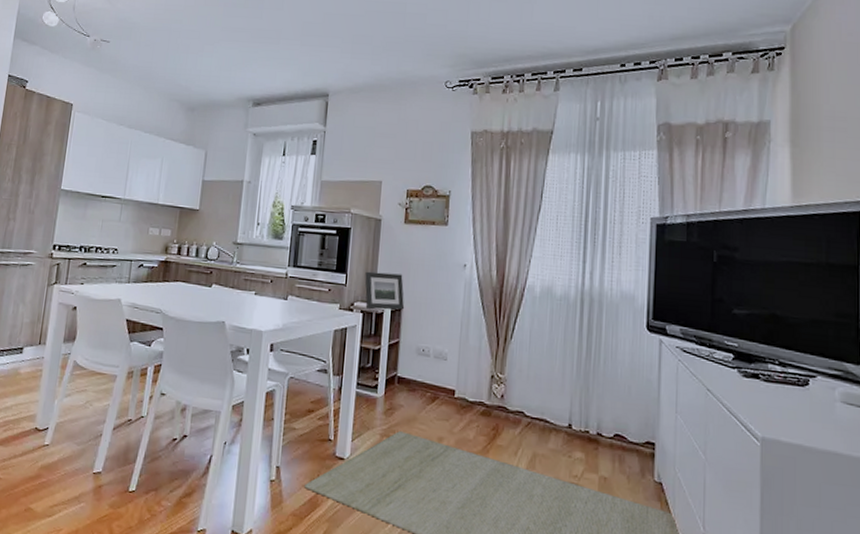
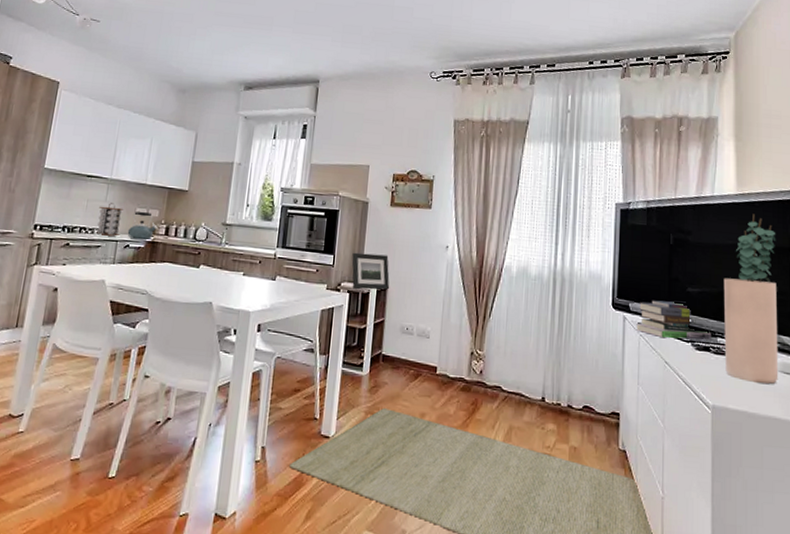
spice rack: none [110,223,137,257] -> present [95,203,124,237]
kettle: none [141,231,171,260] -> present [127,211,159,240]
books: none [674,322,761,366] -> present [636,300,711,340]
vase: none [775,227,841,416] -> present [723,213,779,384]

